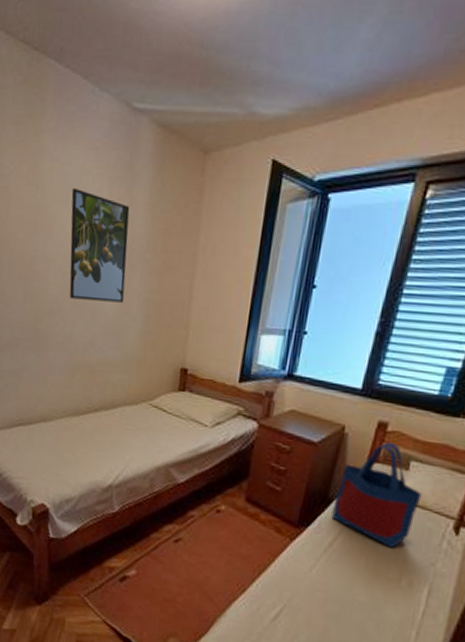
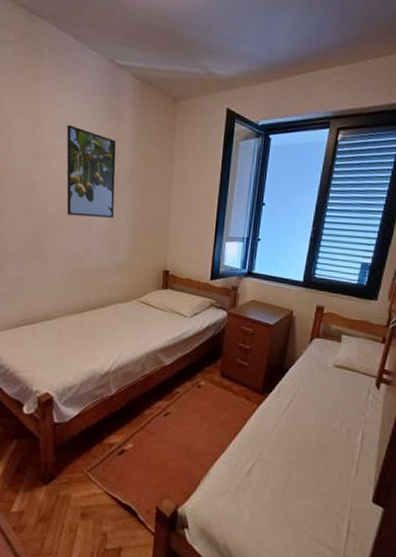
tote bag: present [331,443,422,549] -> none [287,322,352,405]

